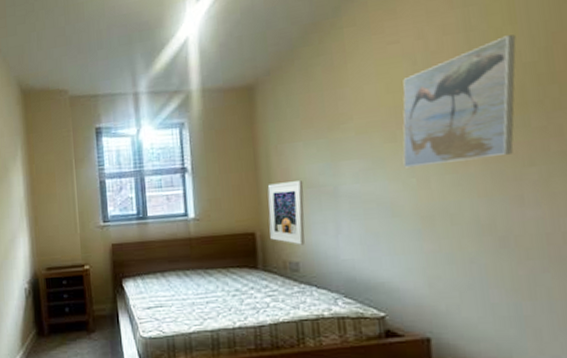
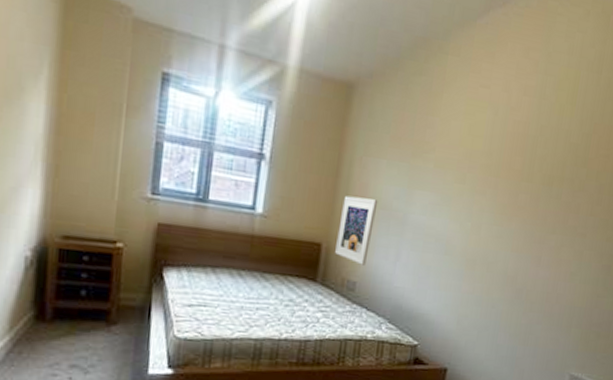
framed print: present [403,34,516,168] -> none [464,113,572,220]

